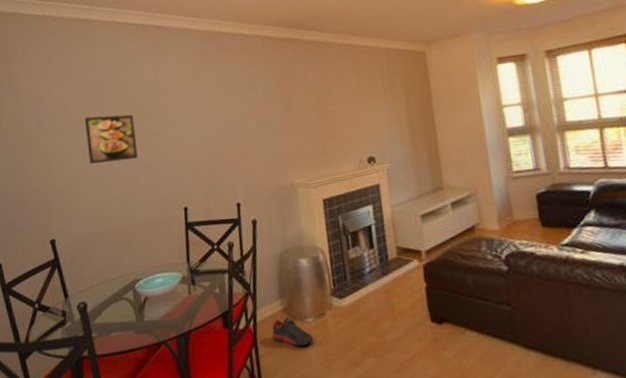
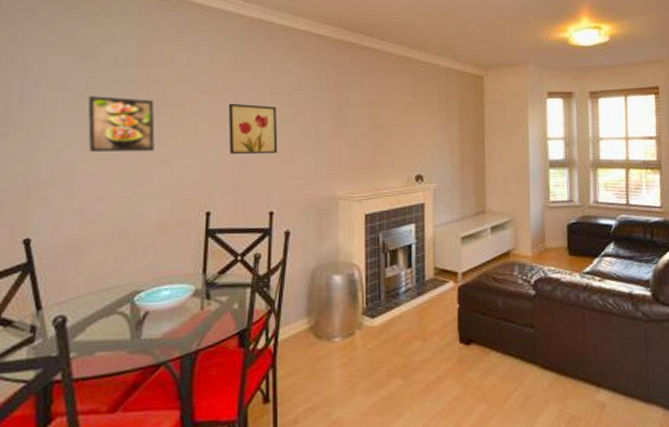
wall art: none [192,107,238,154] -> present [228,103,278,154]
shoe: present [272,317,313,347] -> none [295,336,338,368]

